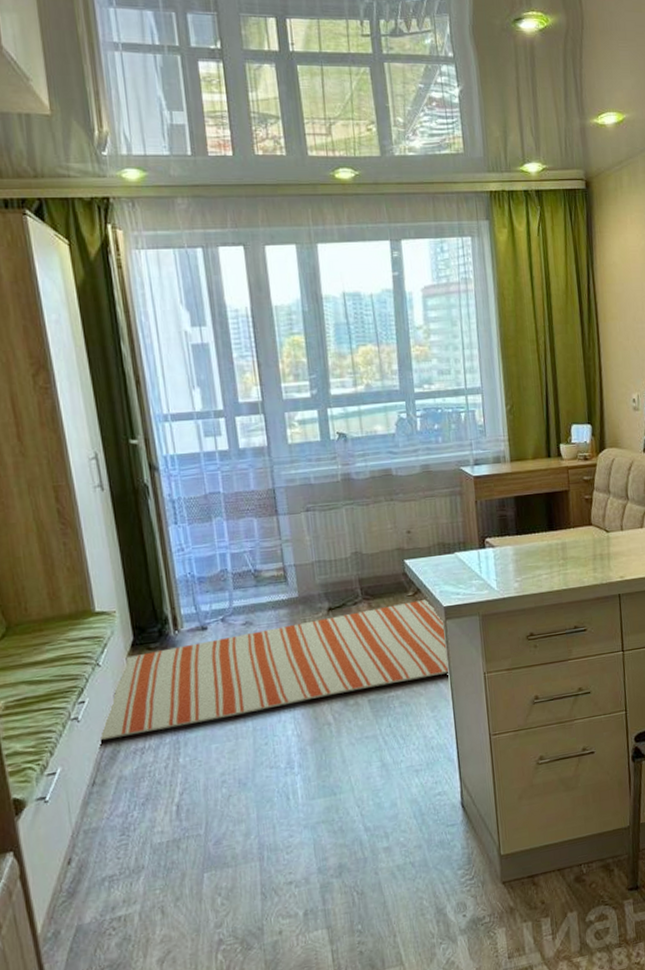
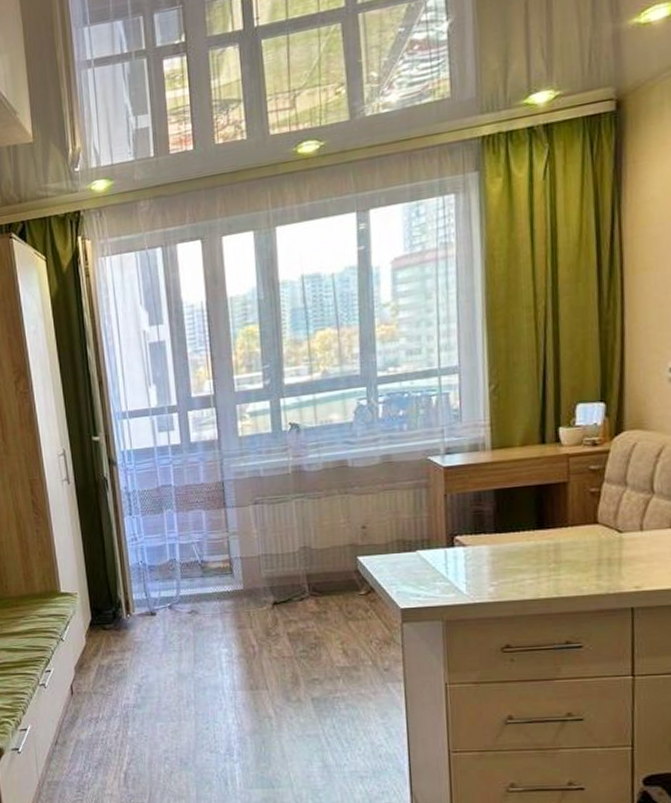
rug: present [98,598,451,742] -> none [61,598,405,707]

